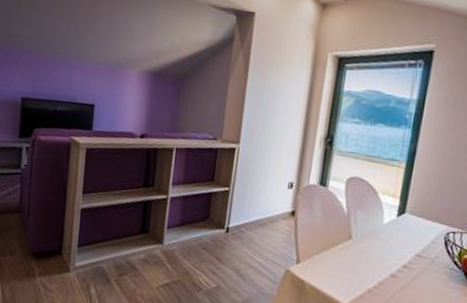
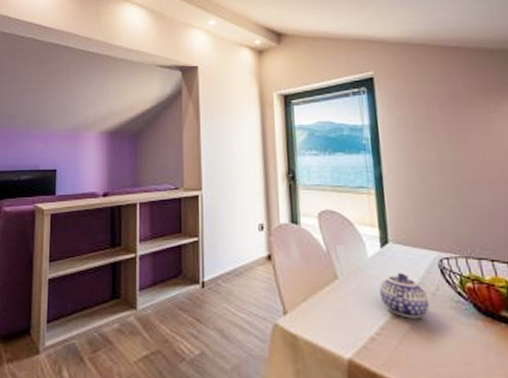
teapot: none [385,240,428,279] -> present [379,273,430,319]

